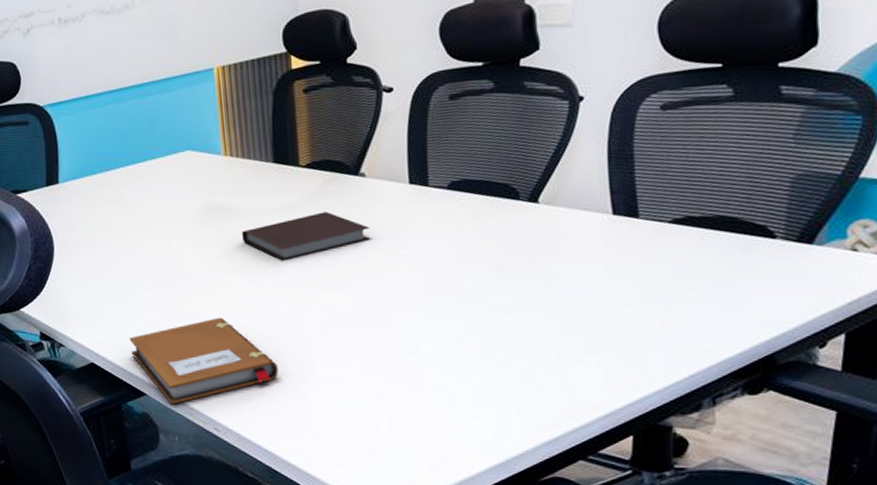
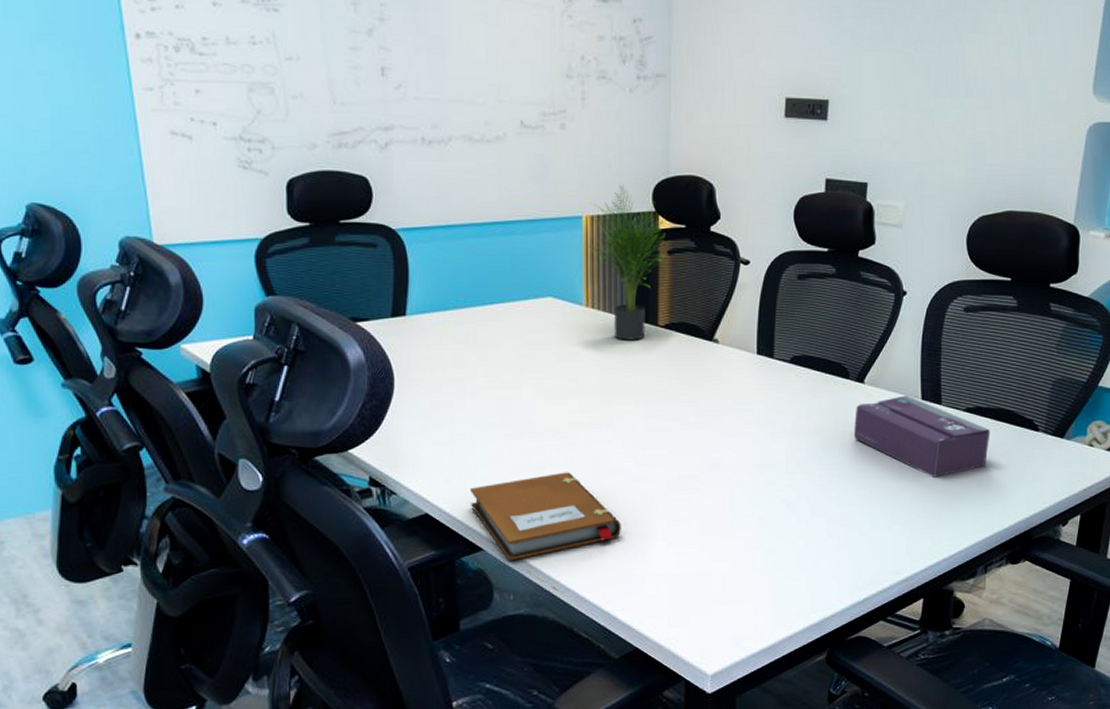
potted plant: none [220,29,302,185] -> present [588,183,666,340]
notebook: present [242,211,370,261] -> none [597,373,719,419]
tissue box: none [530,211,708,301] -> present [854,395,991,477]

